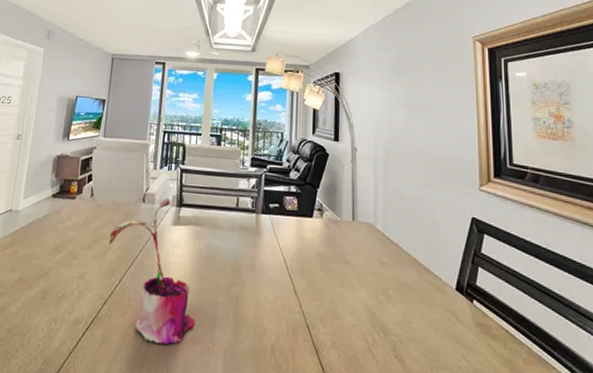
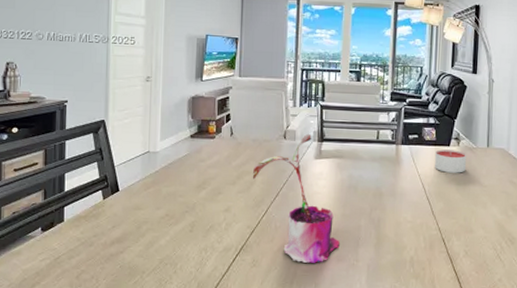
candle: none [297,221,331,249] -> present [435,149,467,173]

